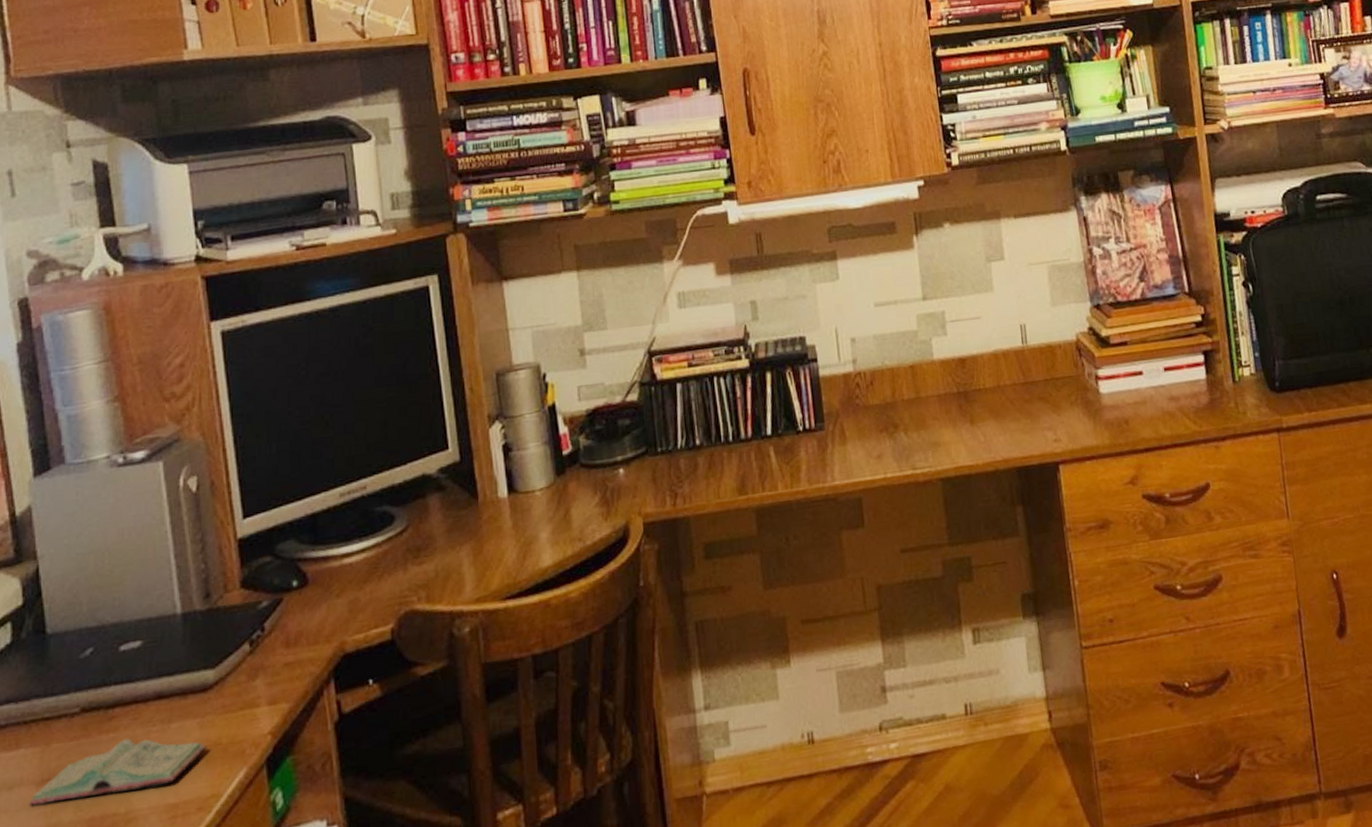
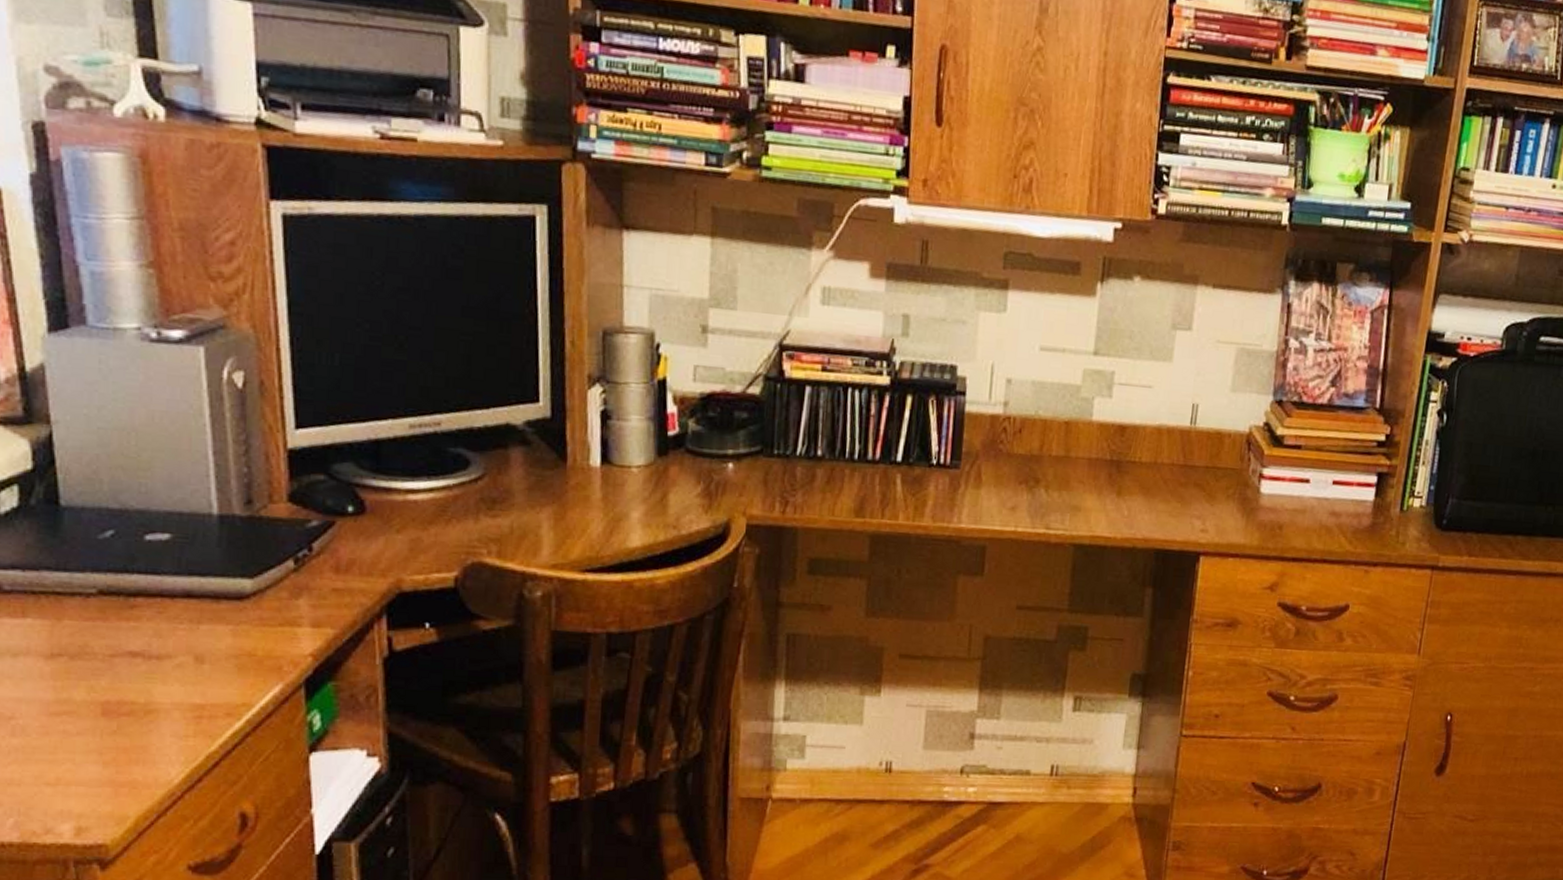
book: present [28,738,207,806] -> none [35,630,240,684]

